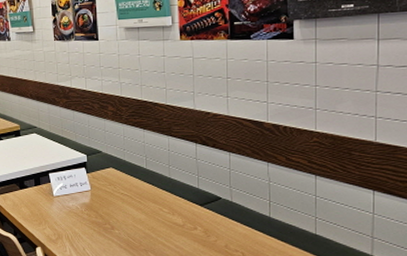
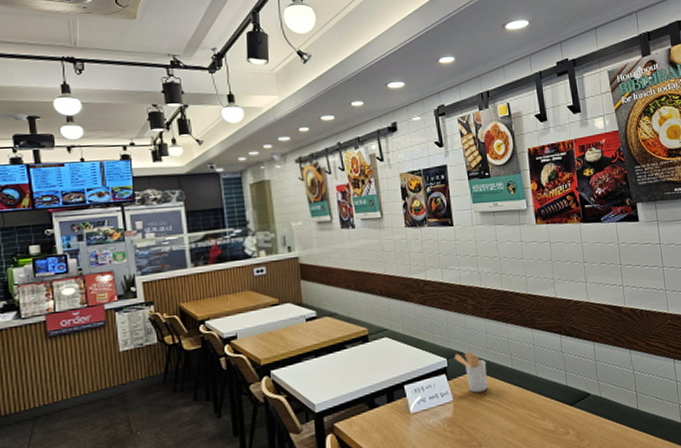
utensil holder: none [94,151,122,186] -> present [455,352,488,393]

